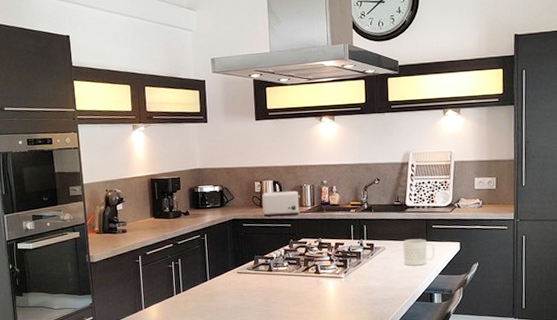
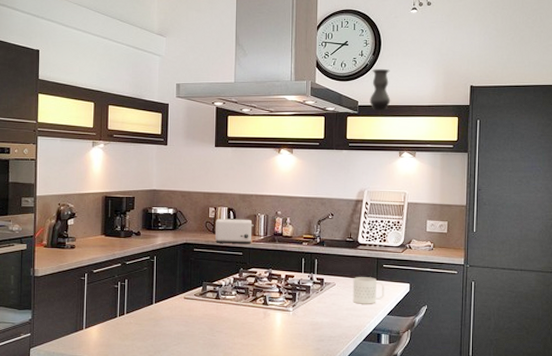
vase: none [410,24,432,69] -> present [370,69,391,110]

